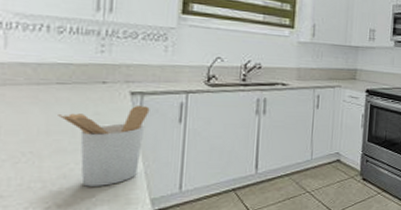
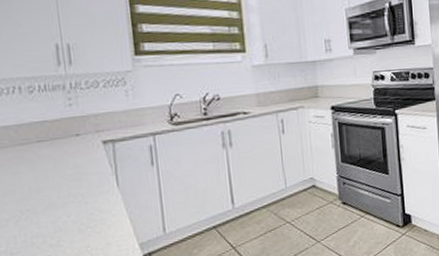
utensil holder: present [58,105,150,187] -> none [44,152,123,238]

